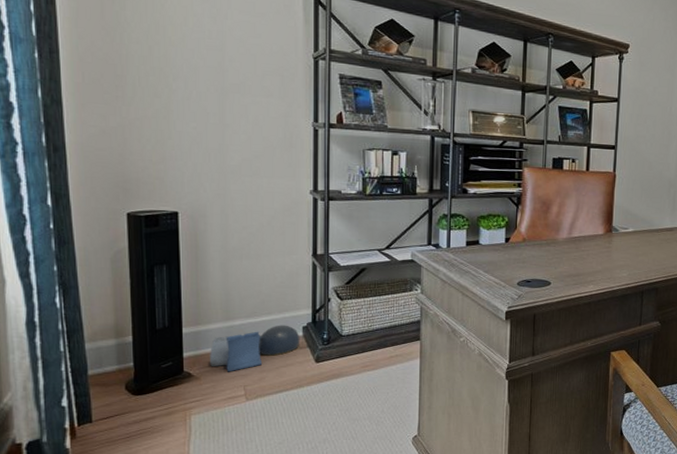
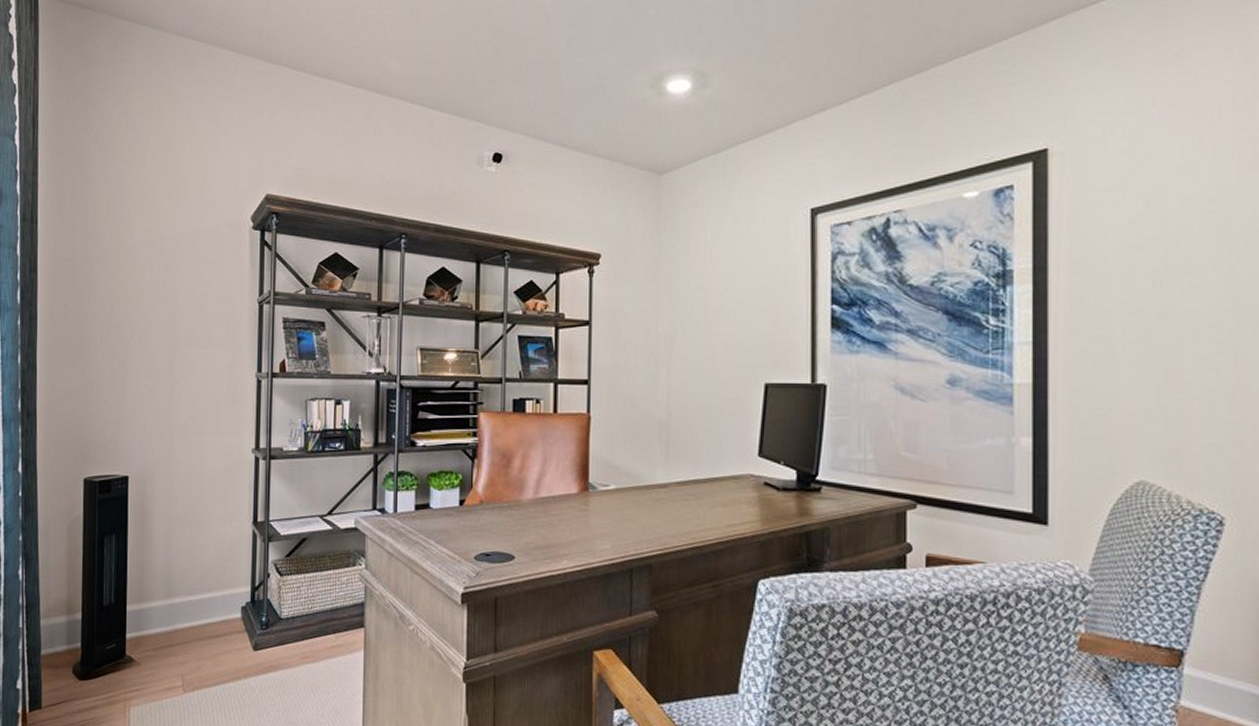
shopping bag: present [210,325,300,372] -> none [151,604,239,658]

